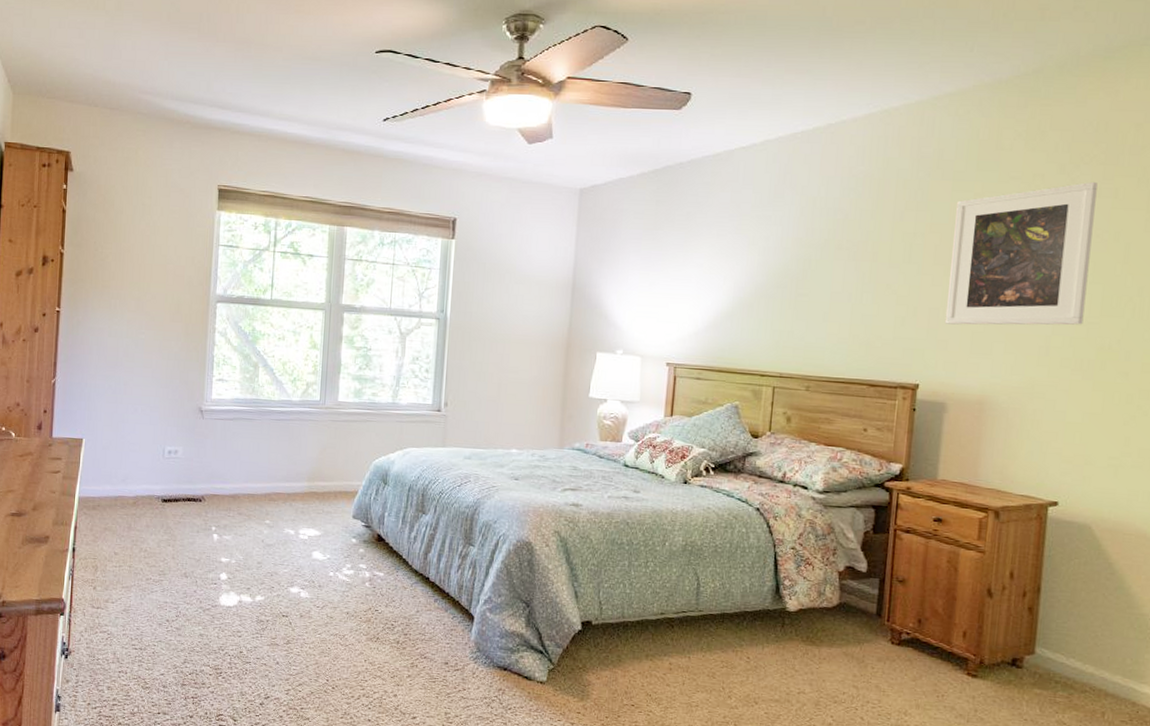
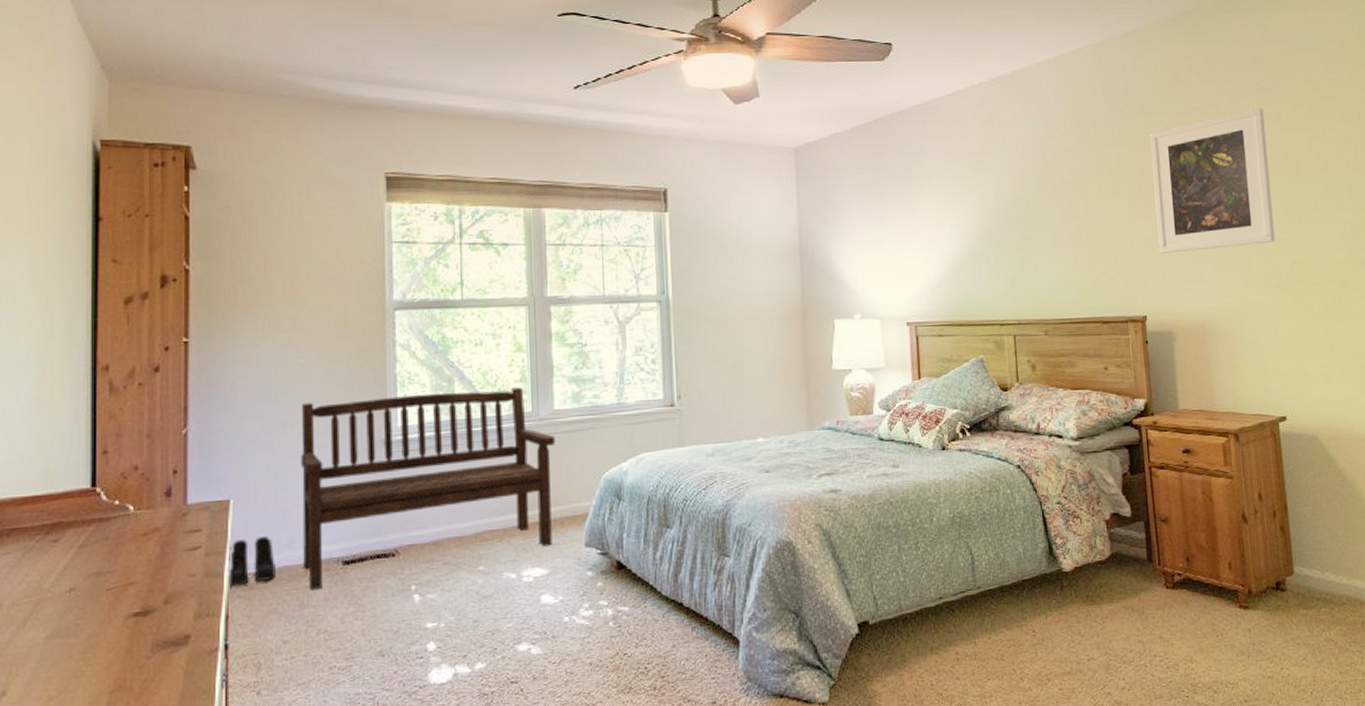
boots: none [78,470,114,506] -> present [227,535,277,586]
bench: none [133,370,337,518] -> present [300,387,556,591]

